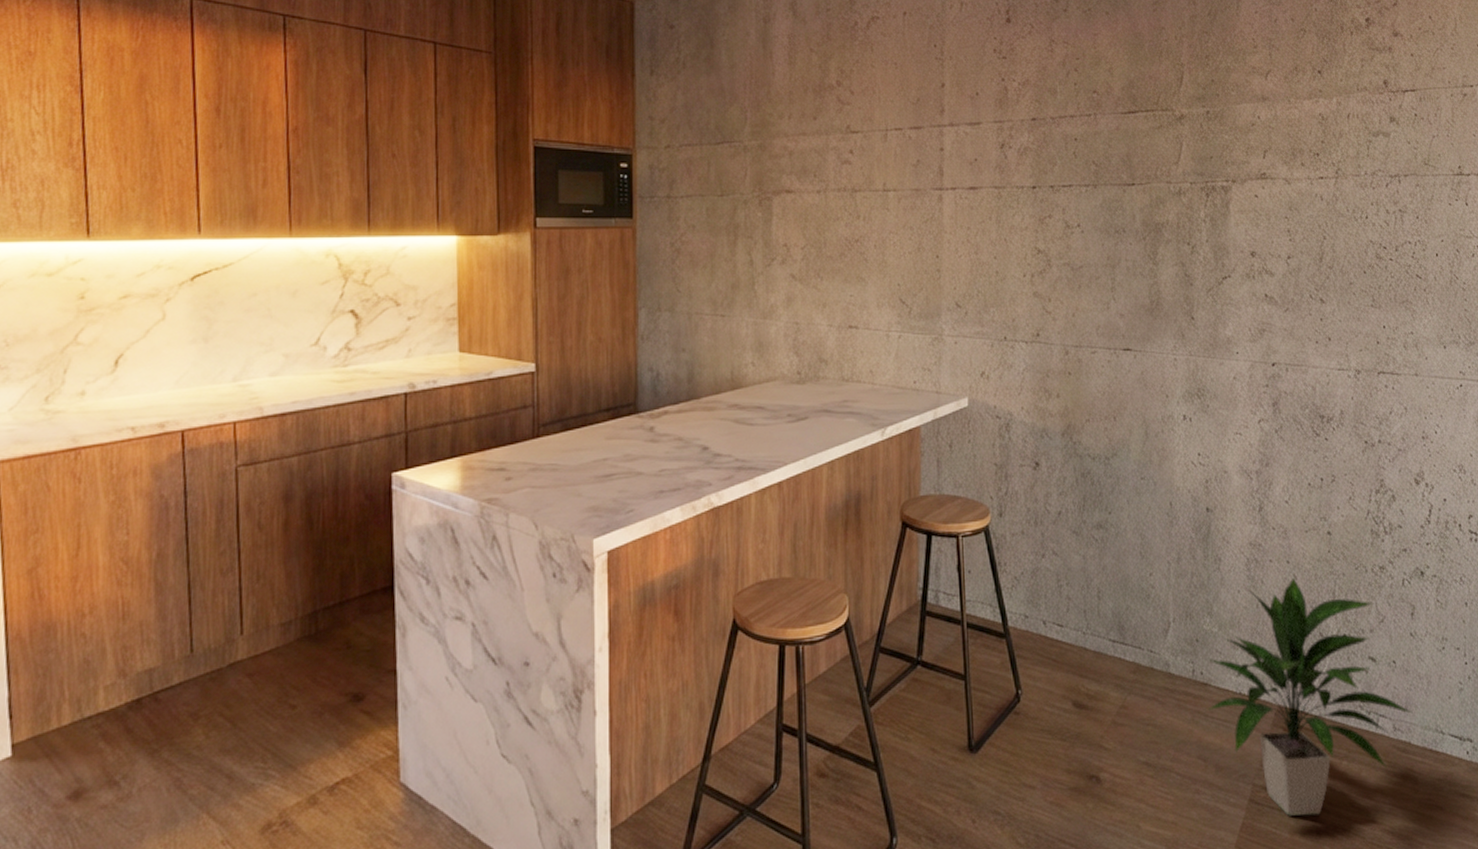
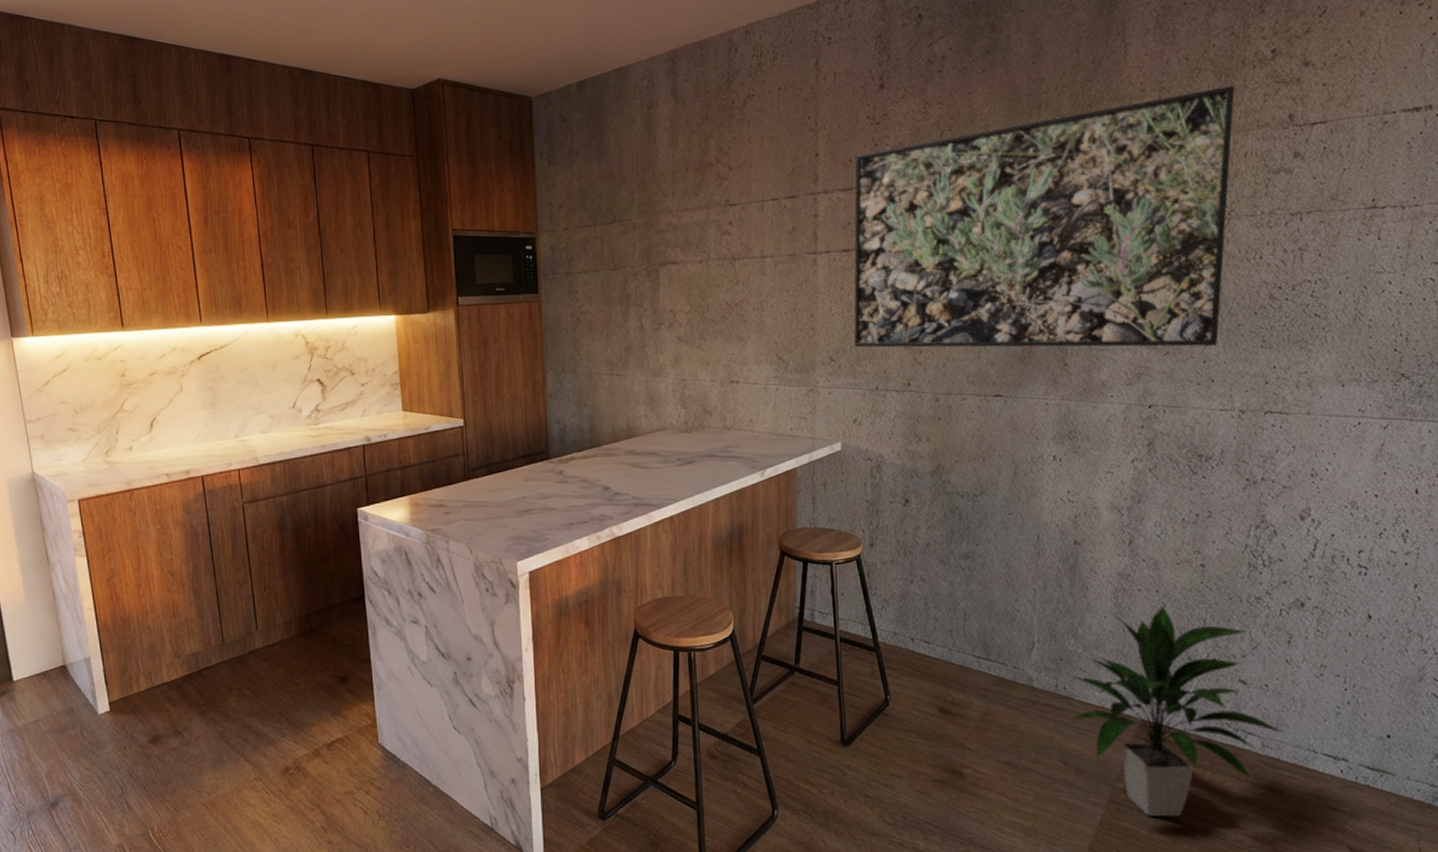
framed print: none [981,48,1336,304] -> present [854,85,1235,348]

